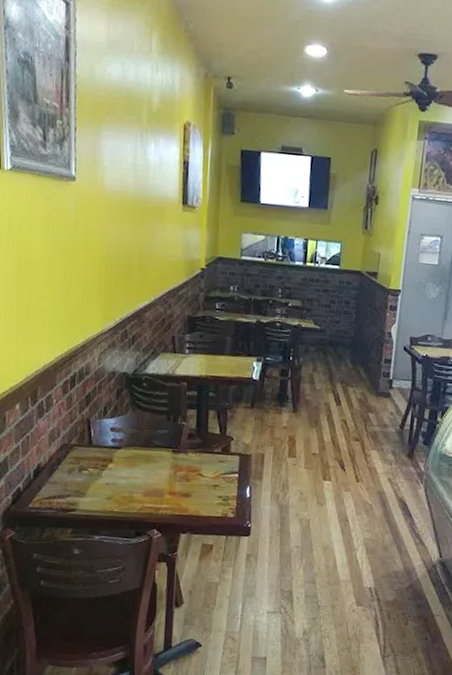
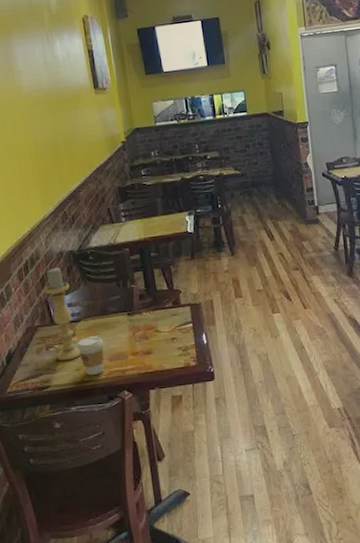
candle holder: none [87,386,117,487] -> present [43,267,81,361]
coffee cup: none [112,466,141,507] -> present [76,336,105,375]

